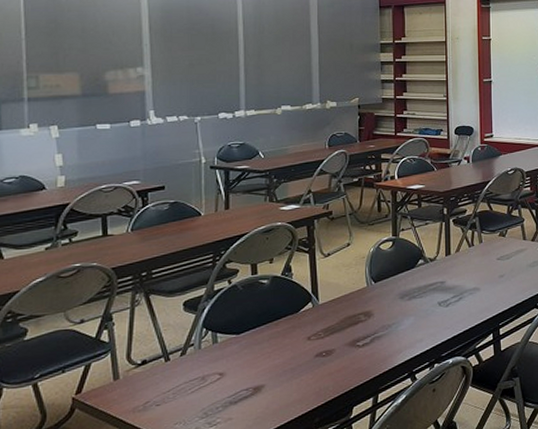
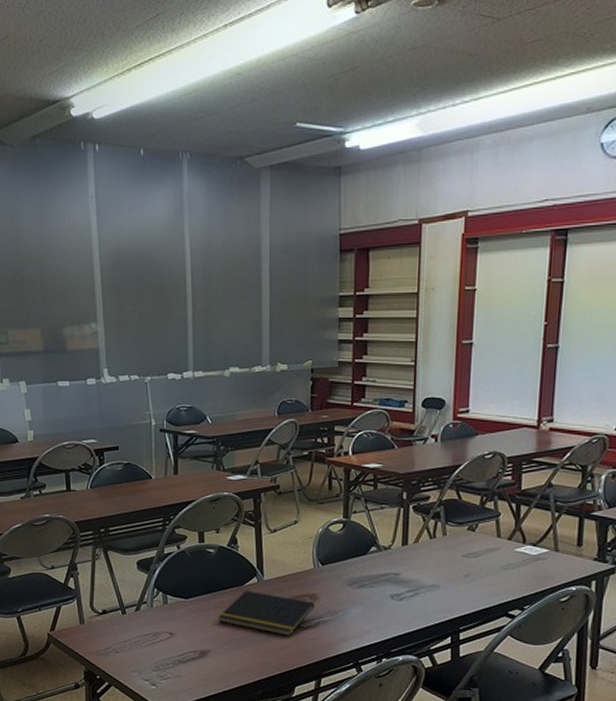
notepad: none [273,316,369,357] -> present [218,590,315,636]

